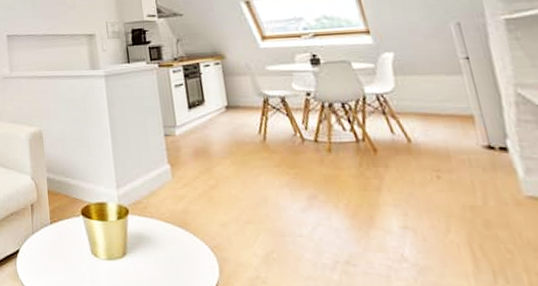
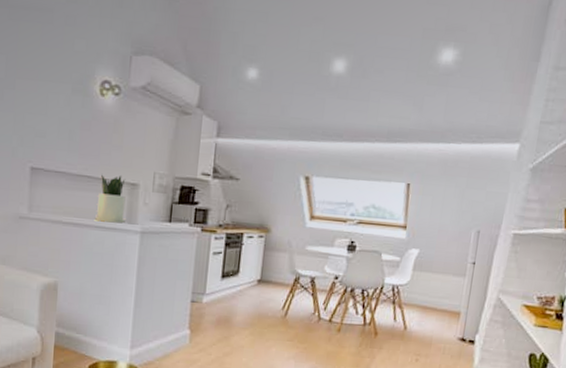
planter: none [63,30,91,72] -> present [94,174,127,224]

